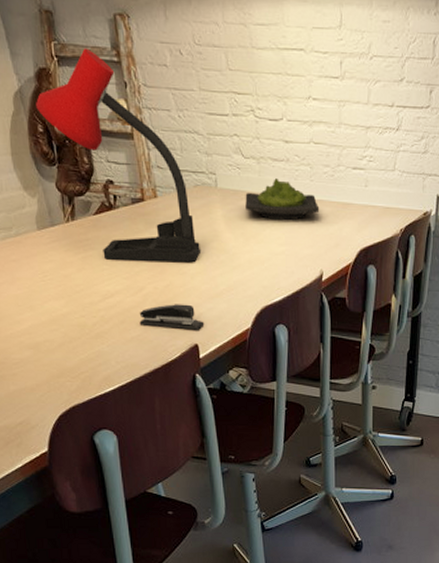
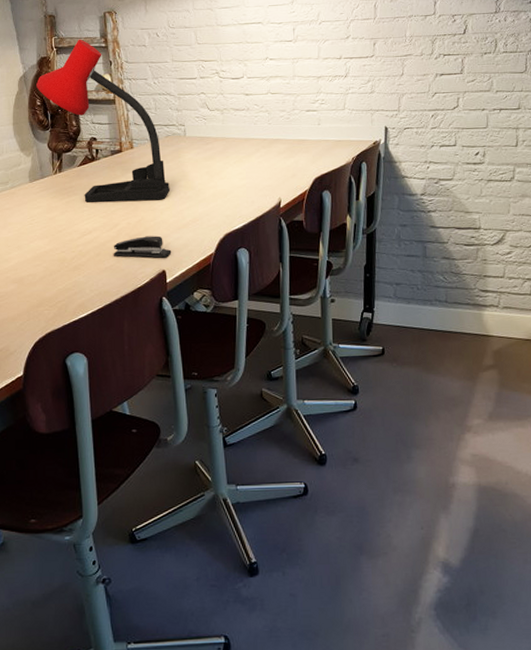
wasabi: present [245,178,320,221] -> none [210,125,277,159]

